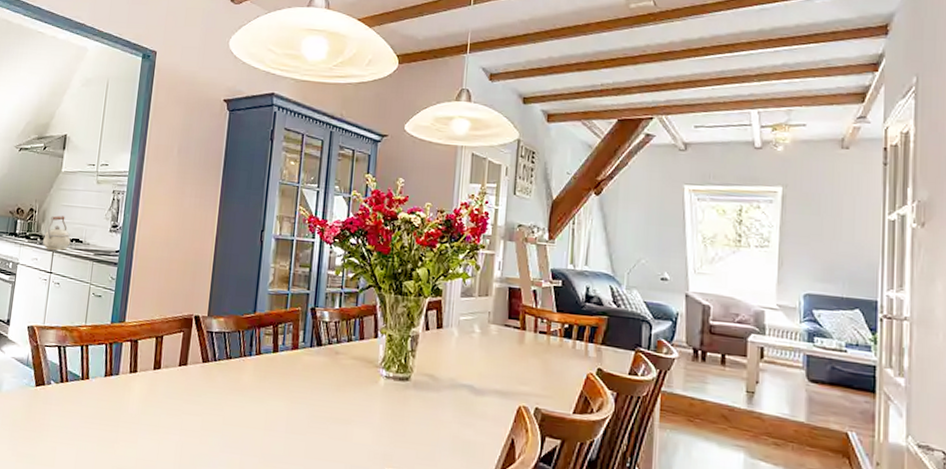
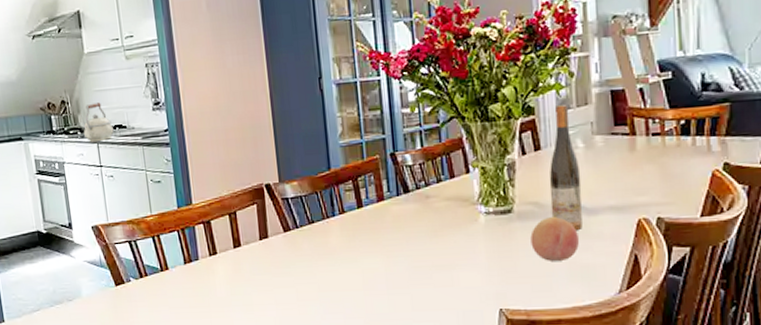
fruit: none [421,390,466,433] -> present [530,216,580,261]
wine bottle: none [443,292,474,408] -> present [549,105,583,231]

